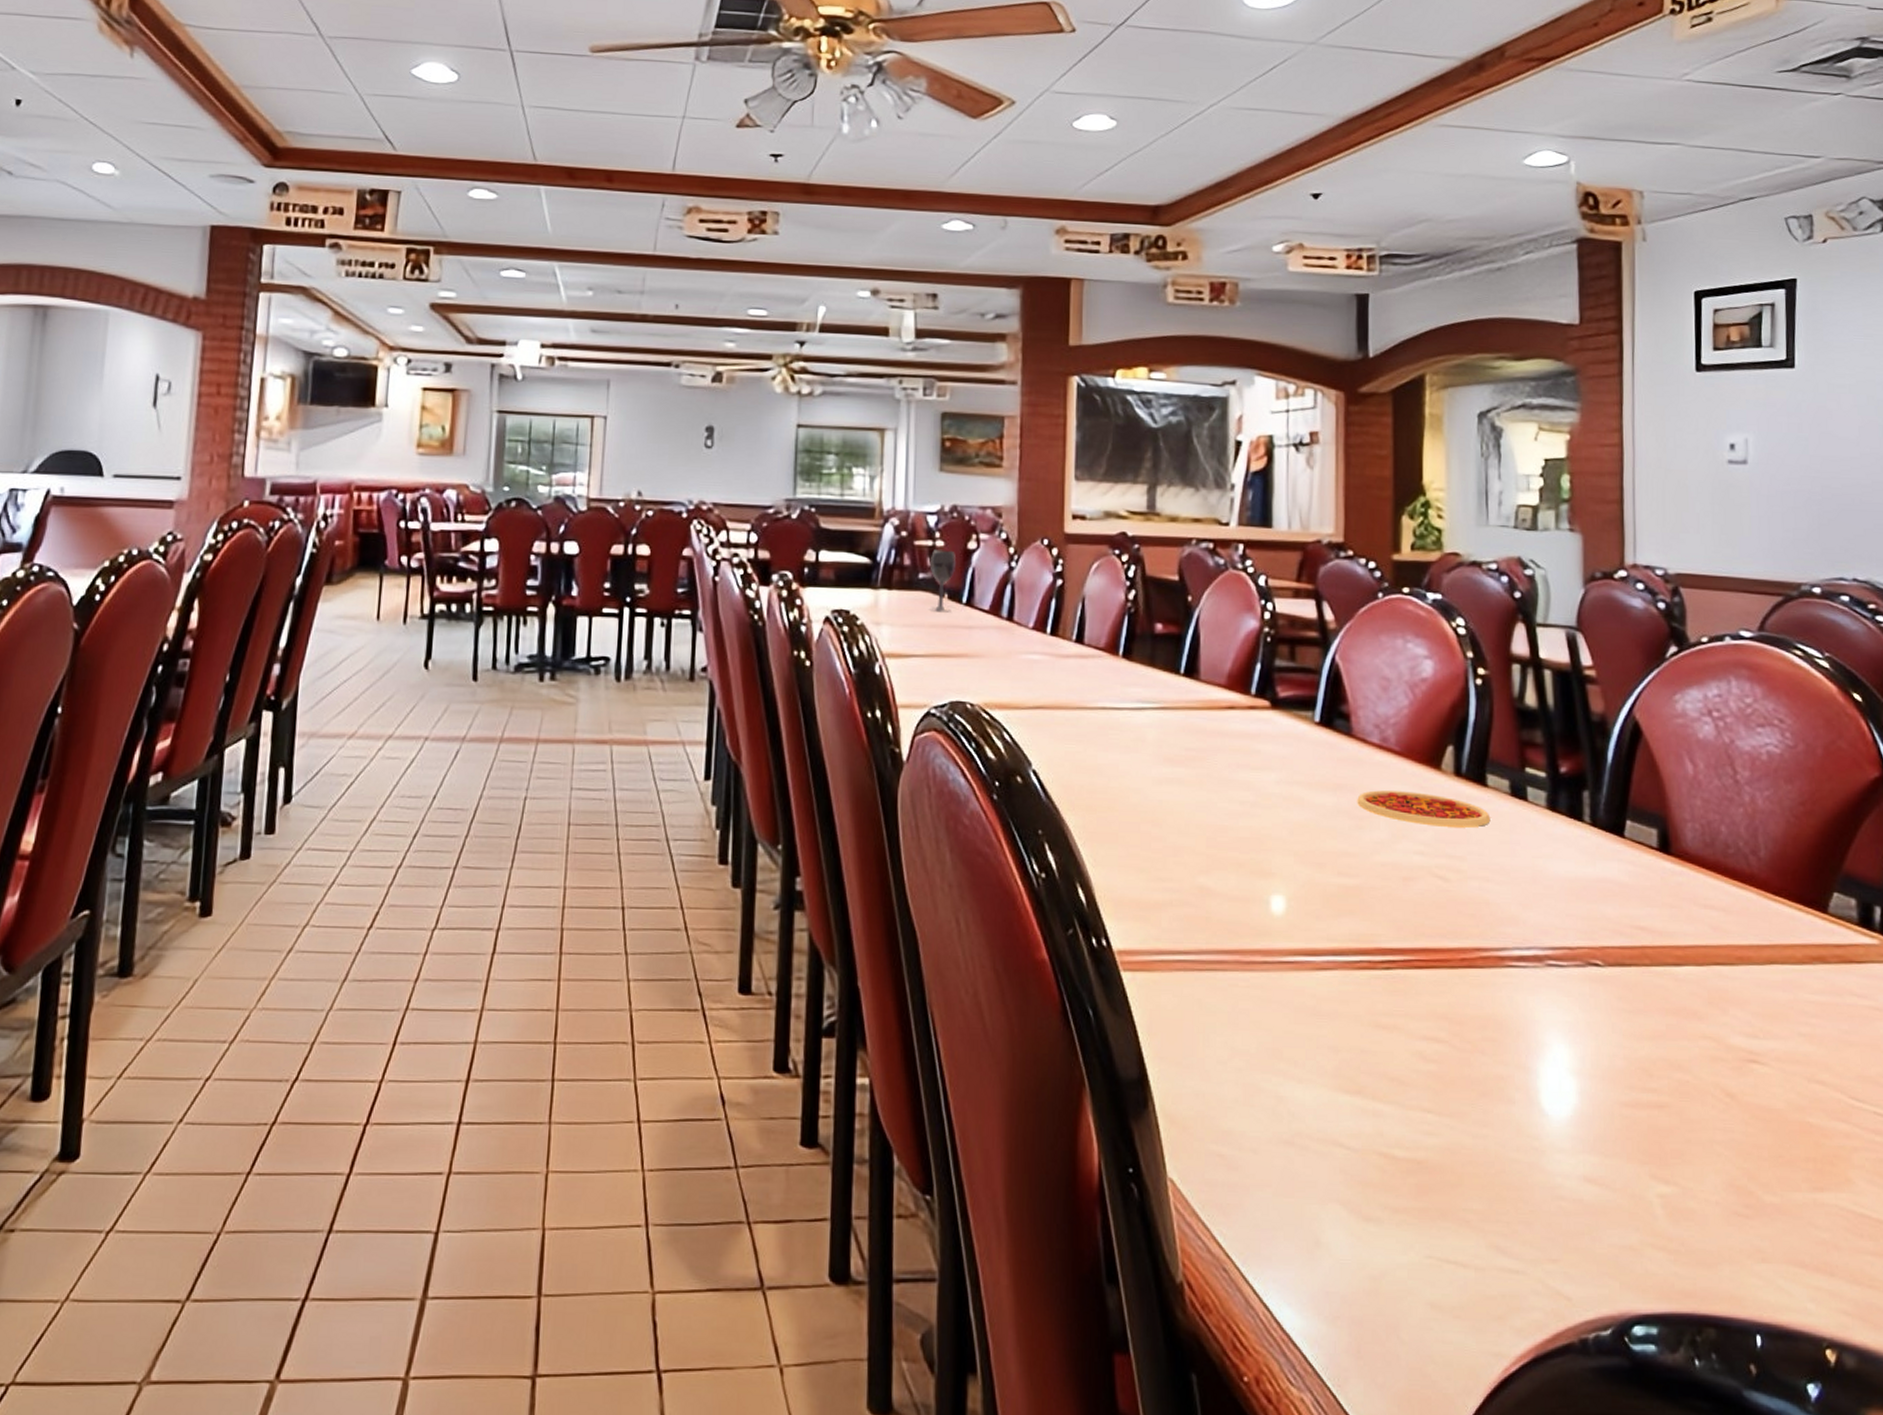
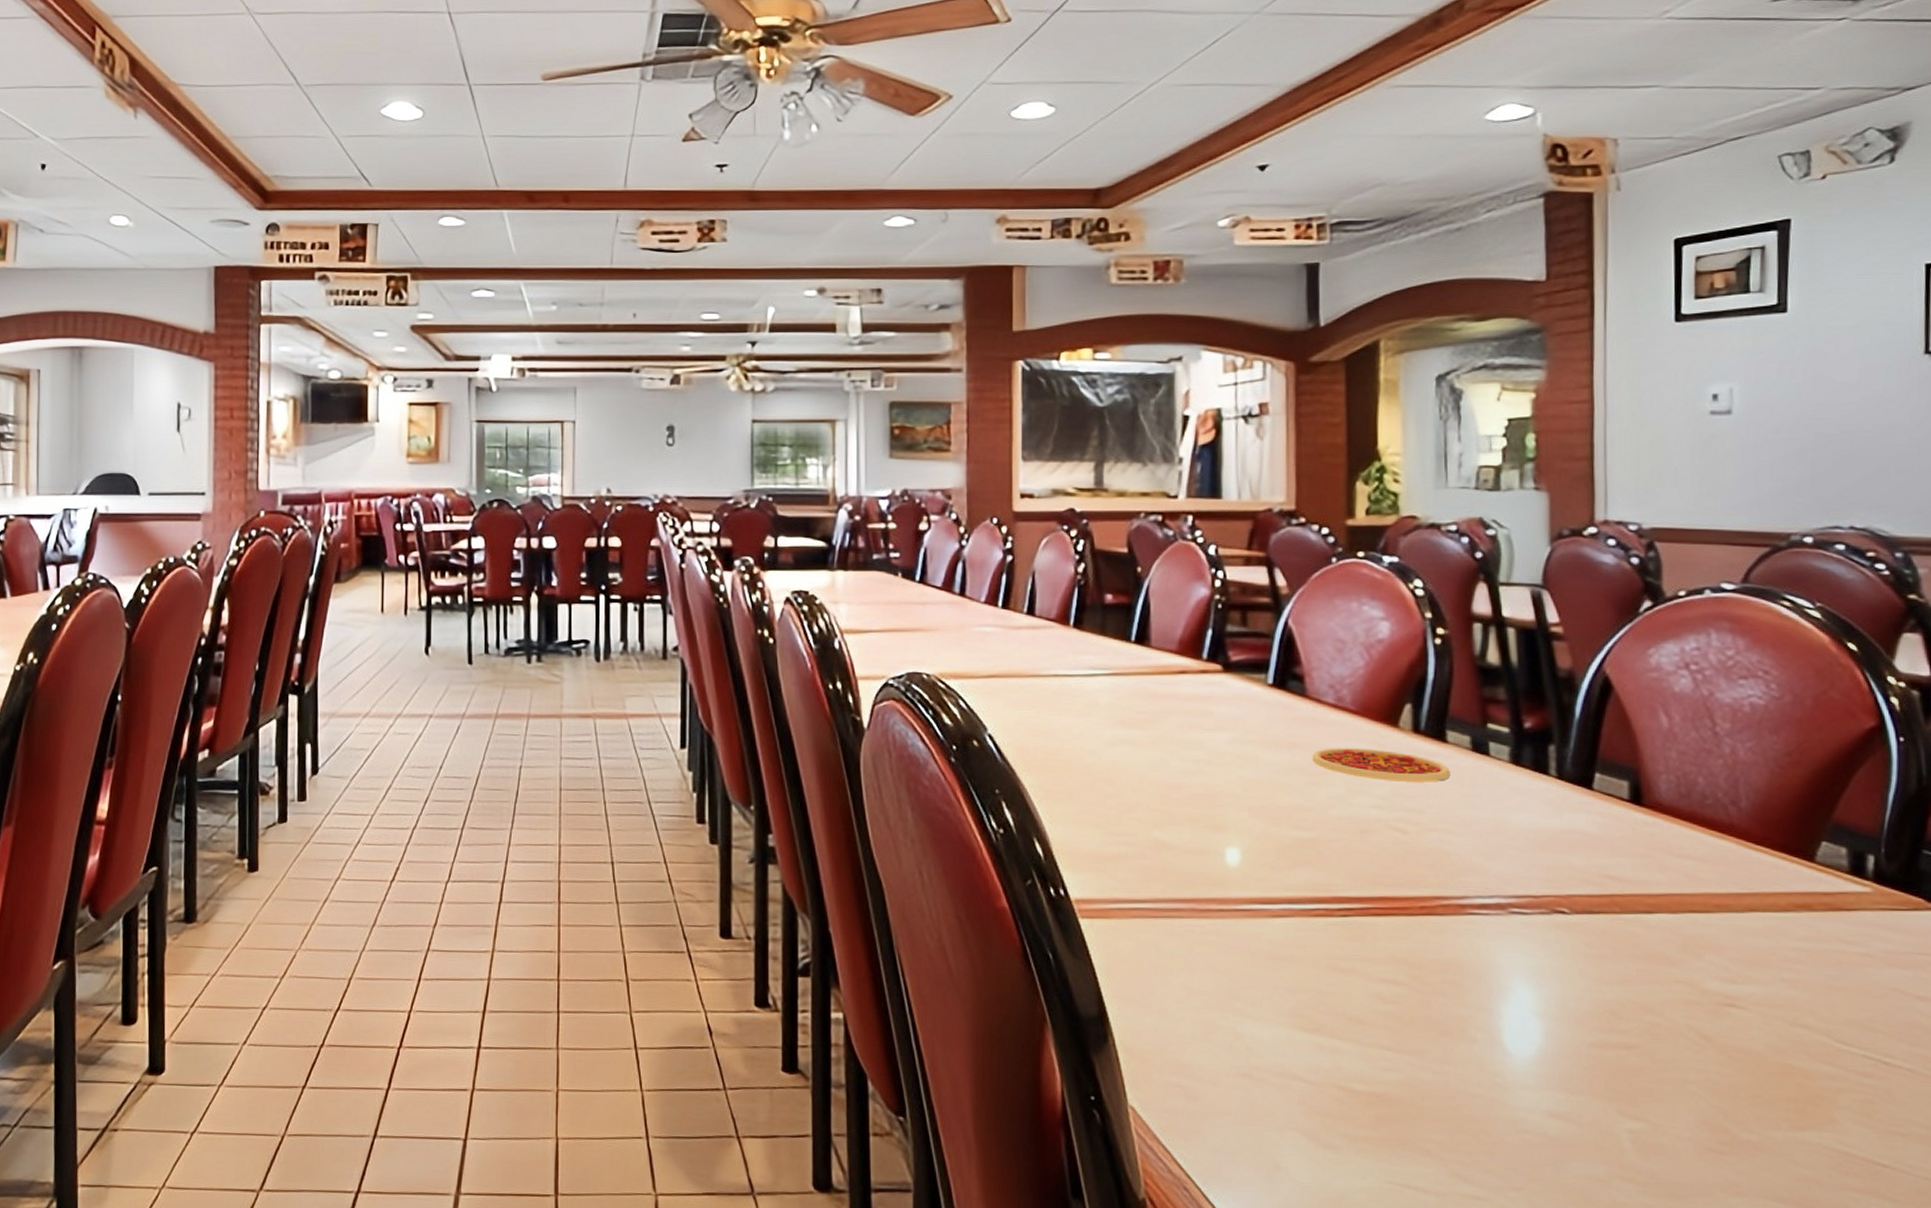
wine glass: present [928,549,957,613] -> none [883,532,909,590]

